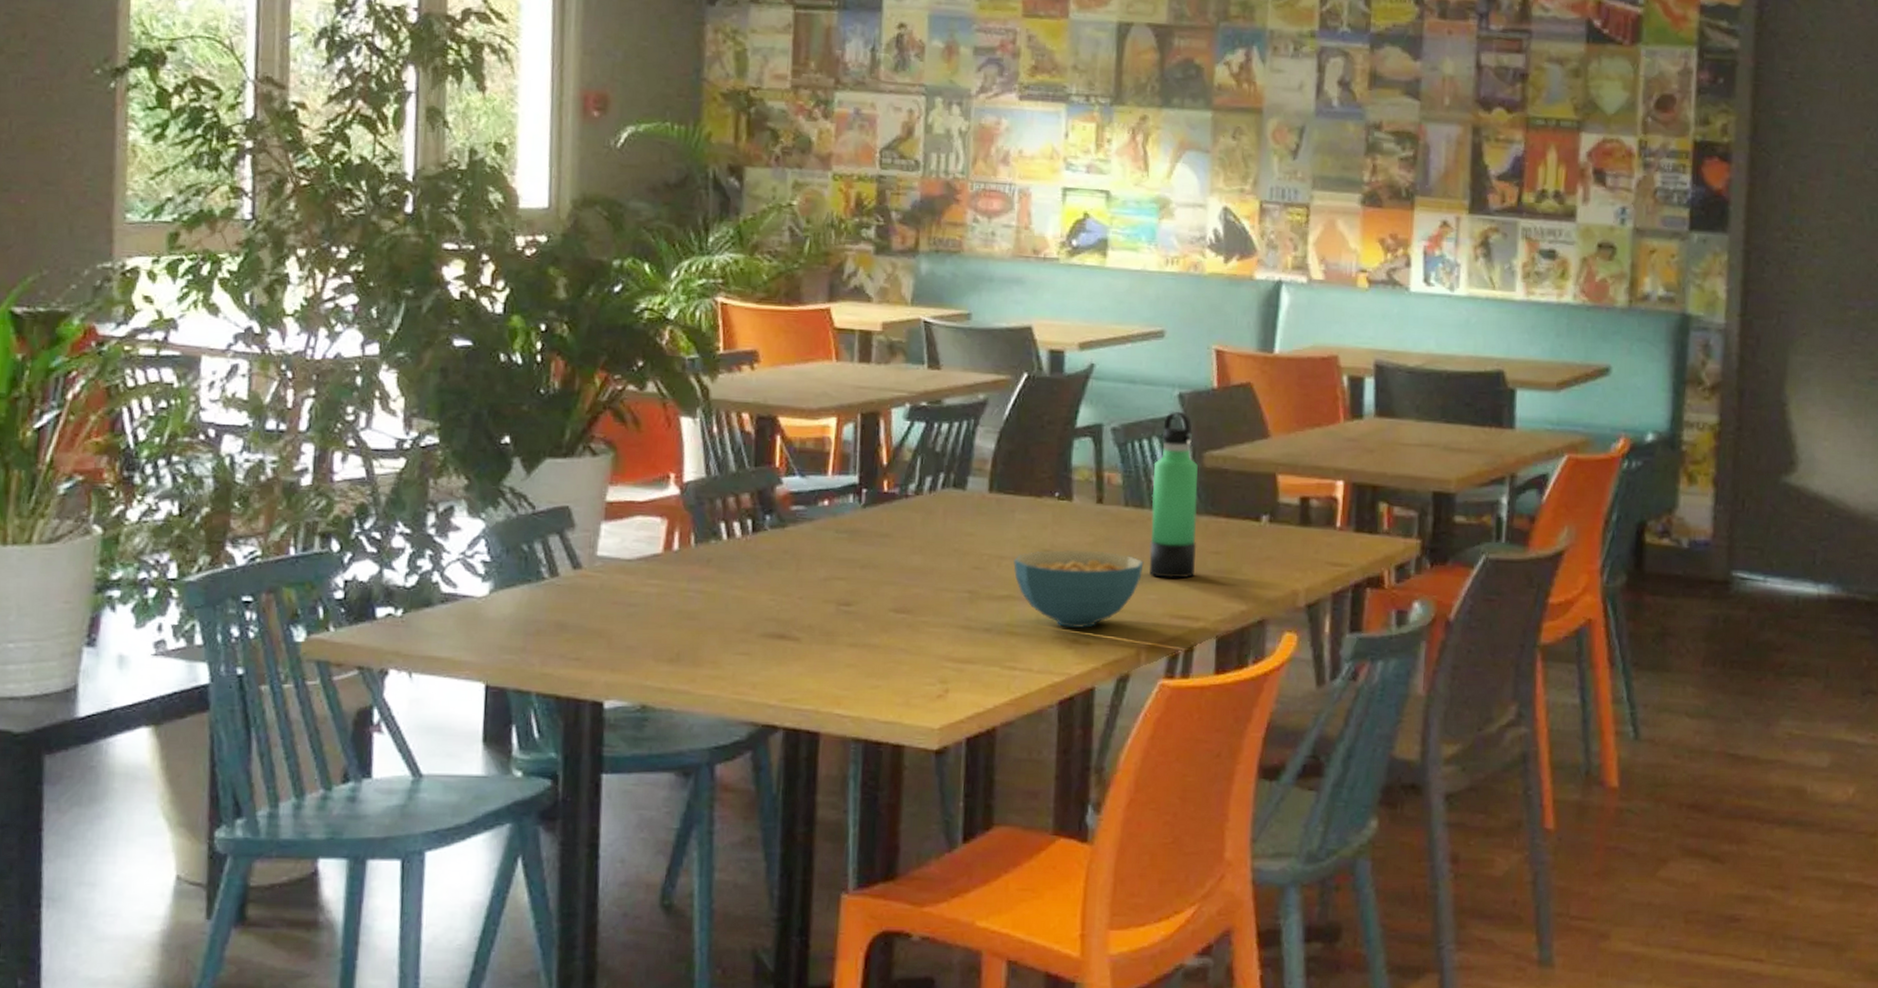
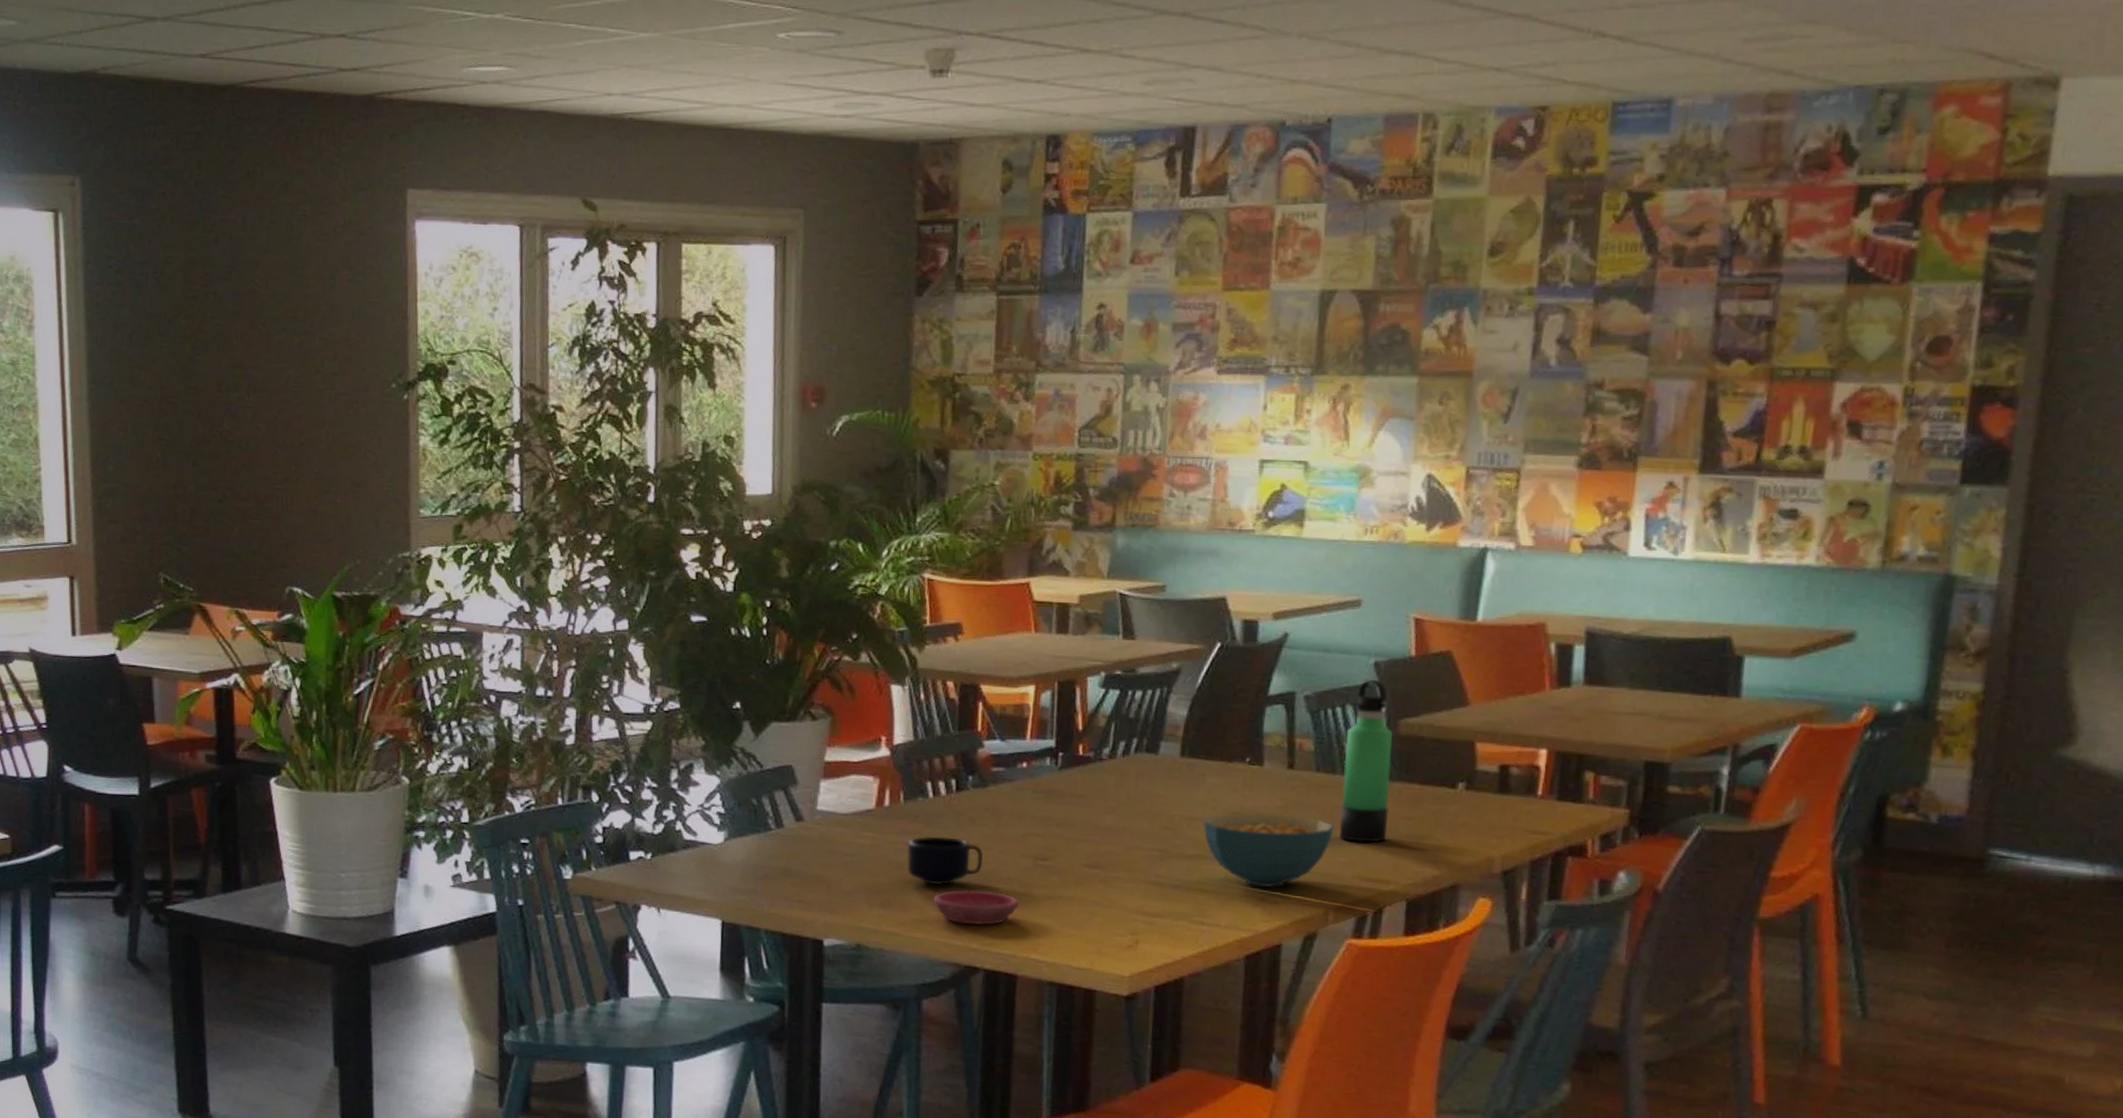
mug: none [698,582,782,636] -> present [906,836,983,885]
saucer: none [728,640,820,679] -> present [934,889,1018,925]

